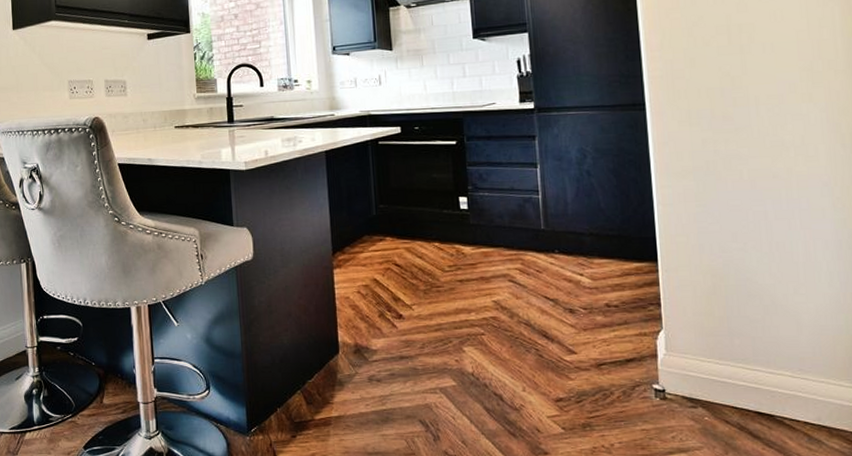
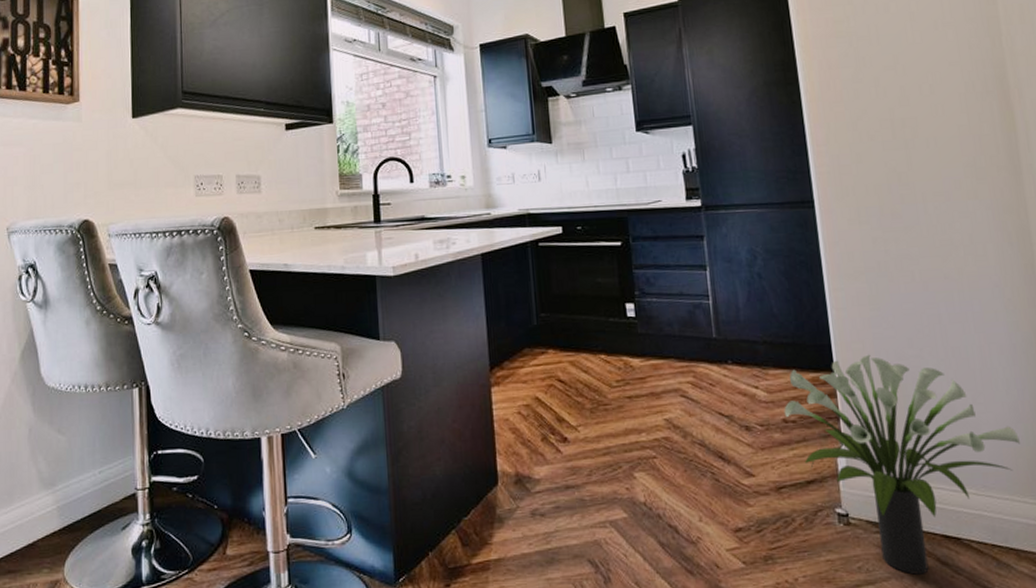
potted plant: none [607,246,839,445] -> present [784,354,1020,575]

